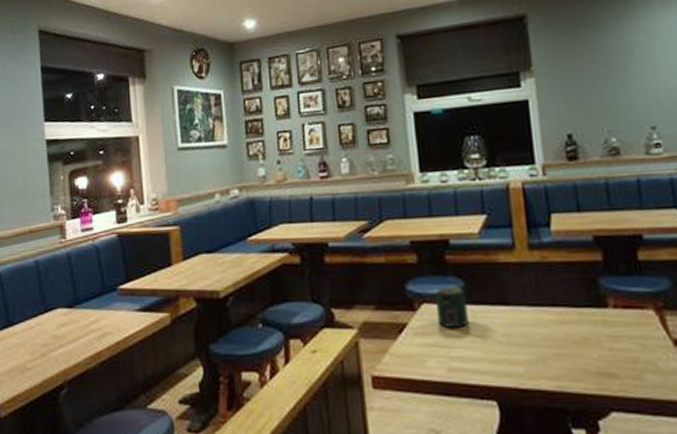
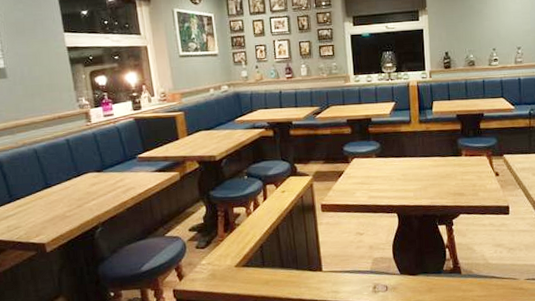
jar: present [435,287,468,328] -> none [361,147,382,172]

